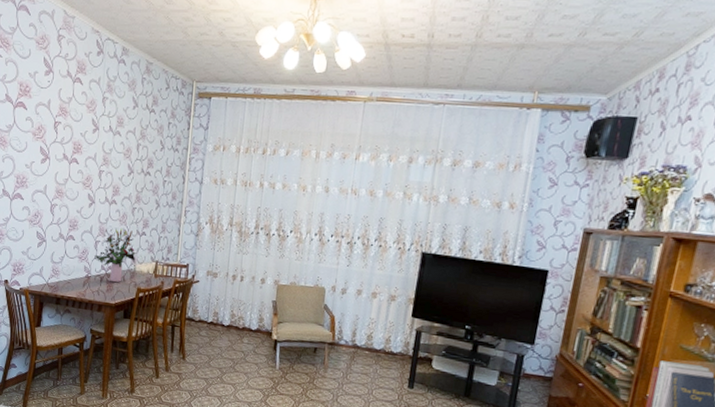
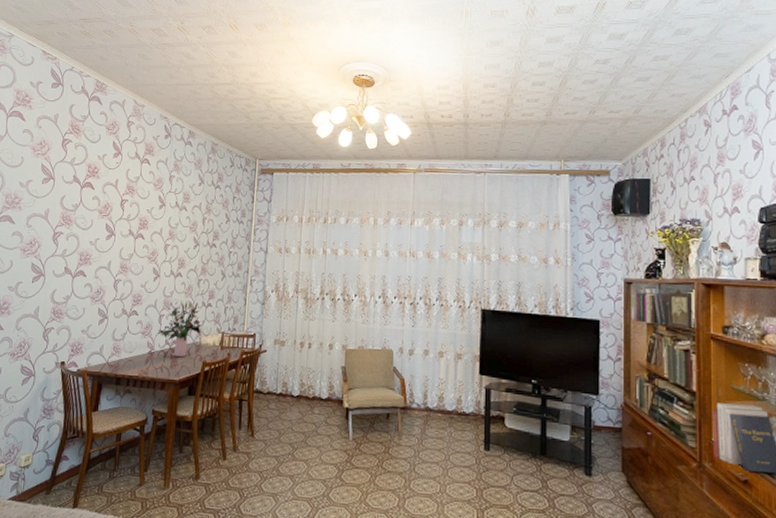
books: none [583,243,633,280] -> present [631,292,670,326]
photo frame: none [624,242,662,287] -> present [667,289,702,331]

